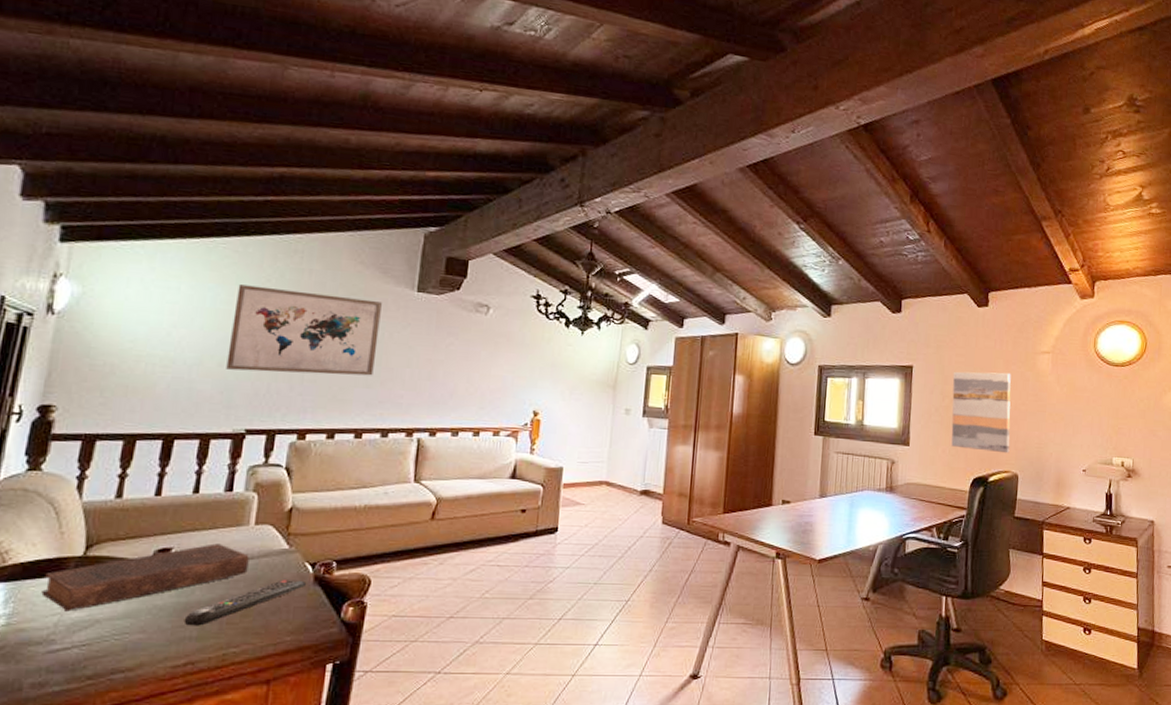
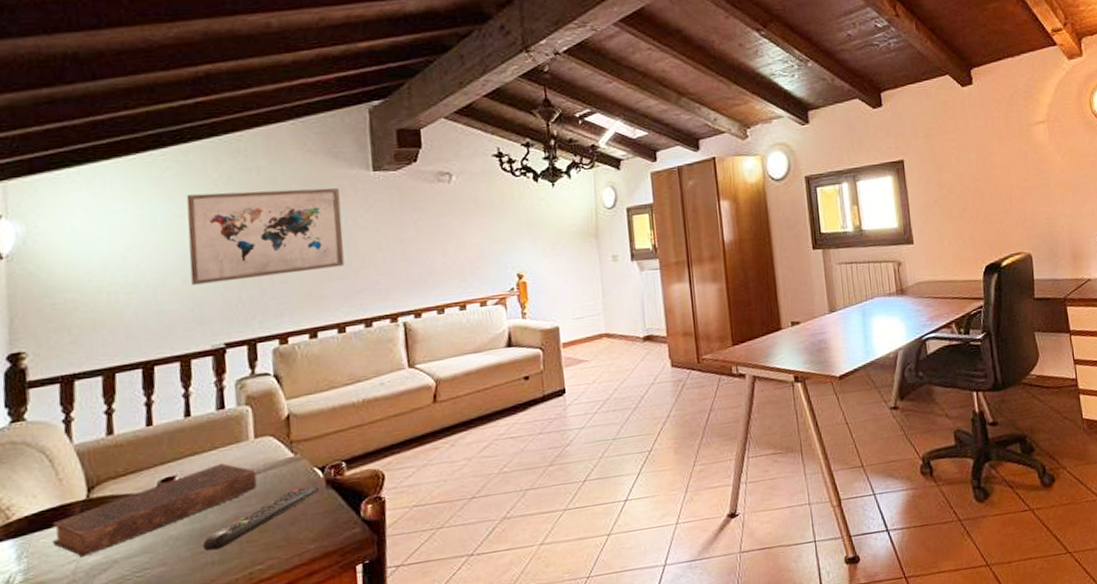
wall art: present [951,371,1011,454] -> none [946,150,1019,237]

